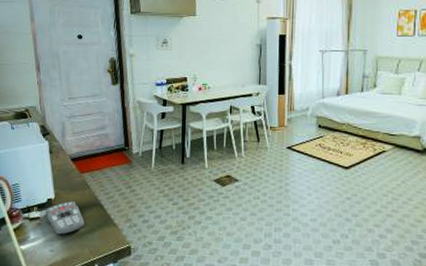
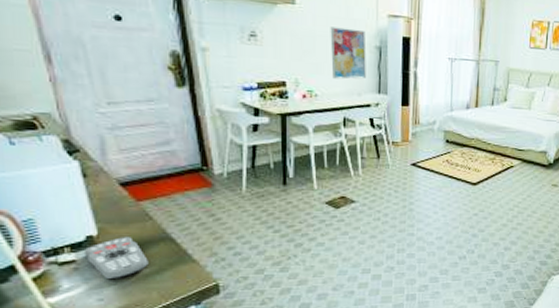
wall art: none [221,31,249,74] -> present [330,26,366,79]

